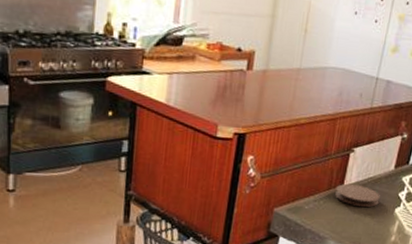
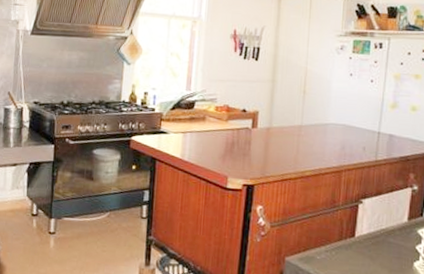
coaster: present [335,183,380,208] -> none [347,234,395,260]

